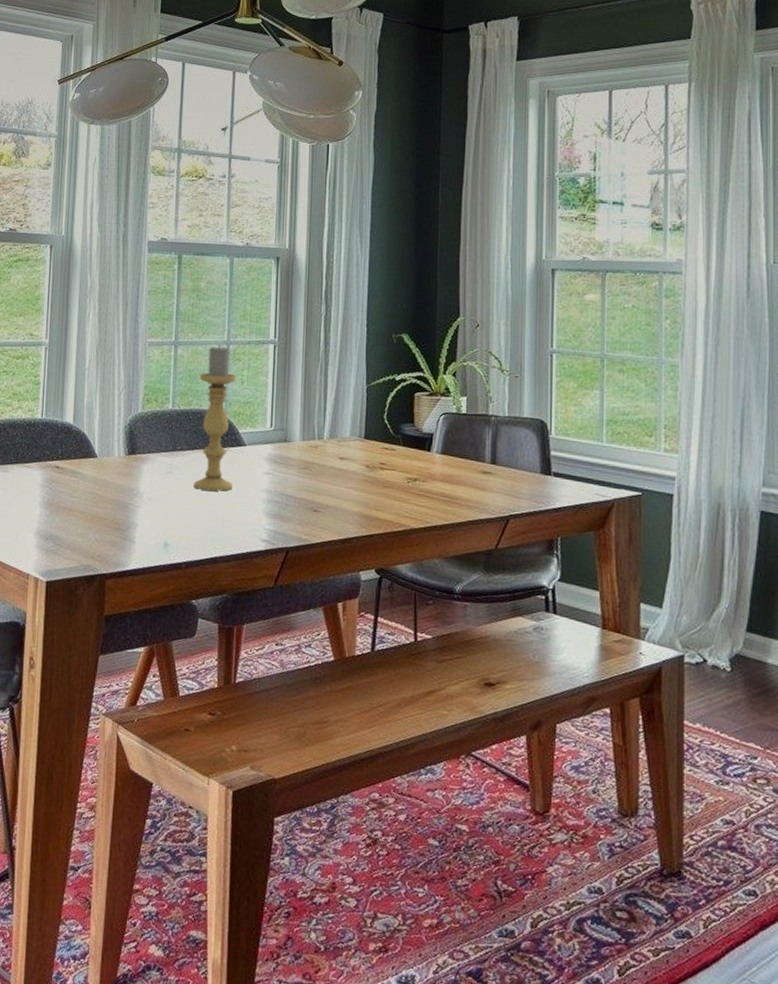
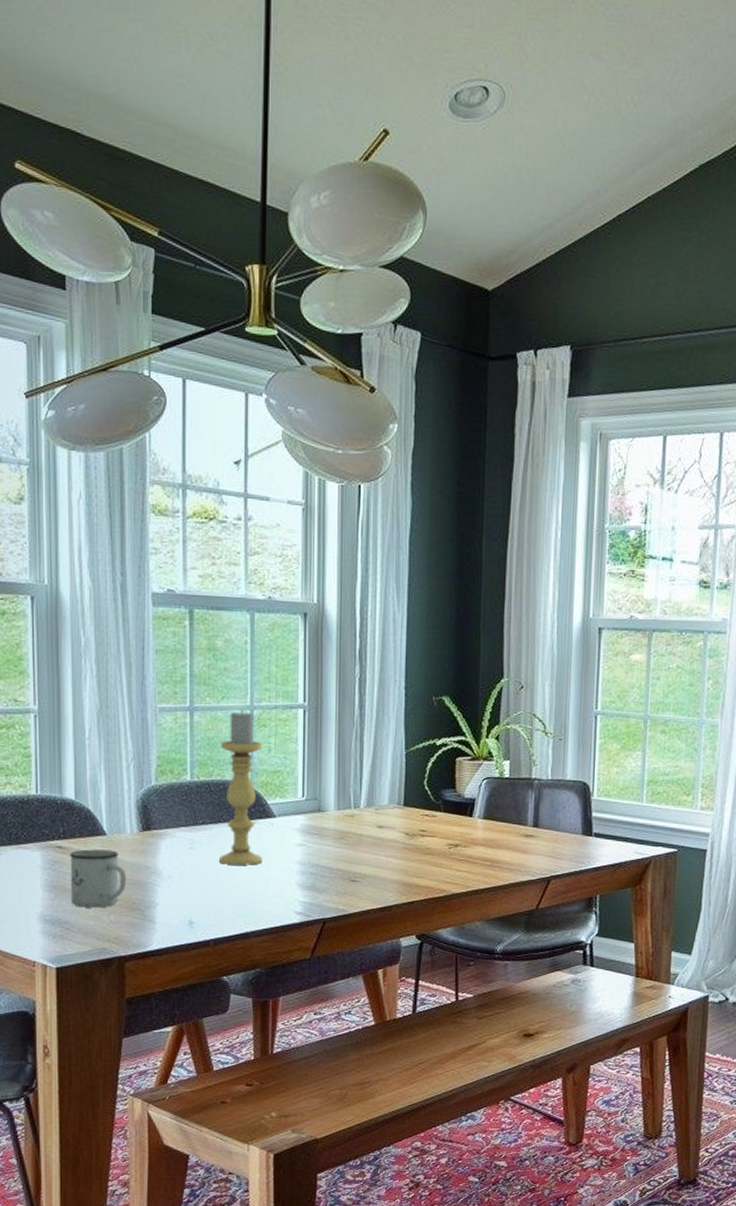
mug: none [63,470,113,526] -> present [70,849,127,908]

